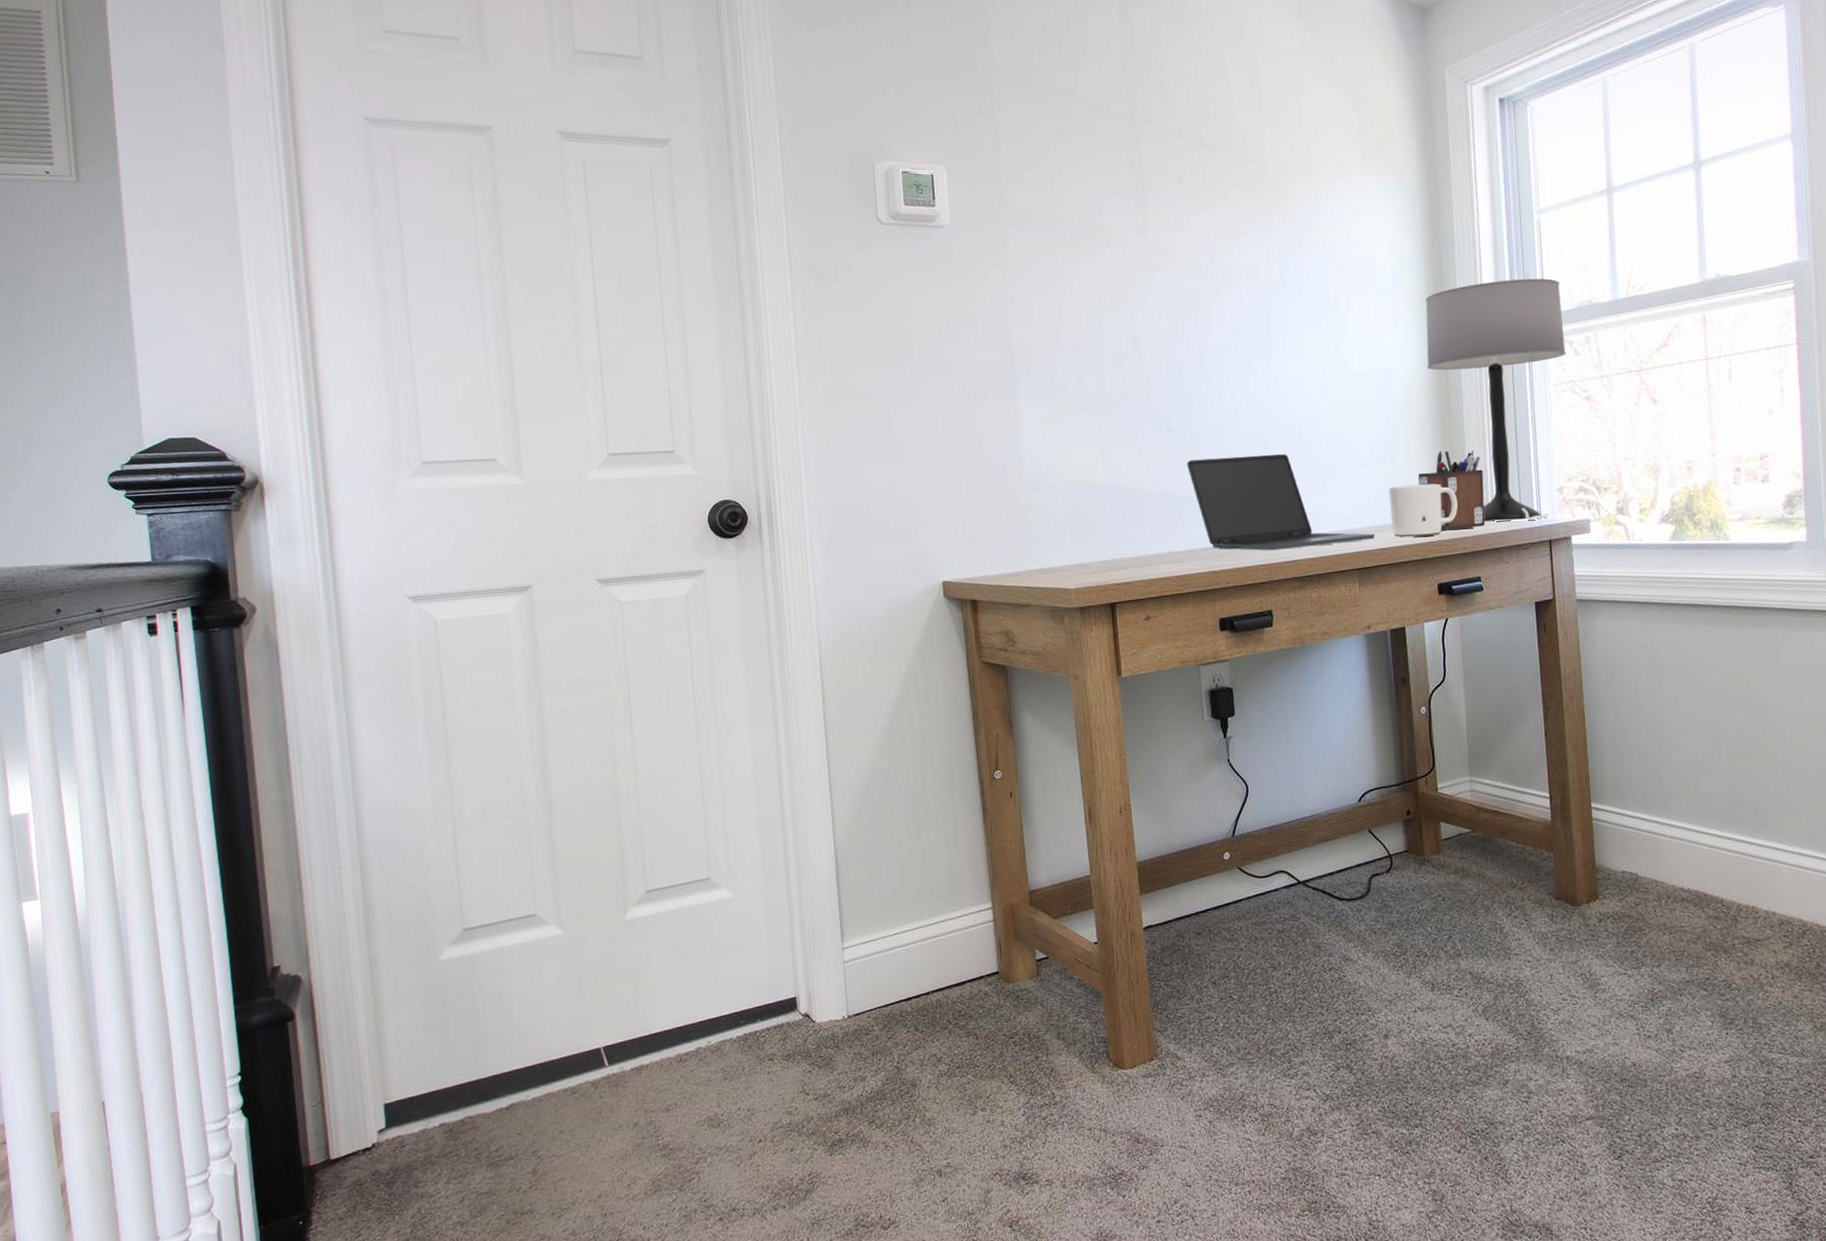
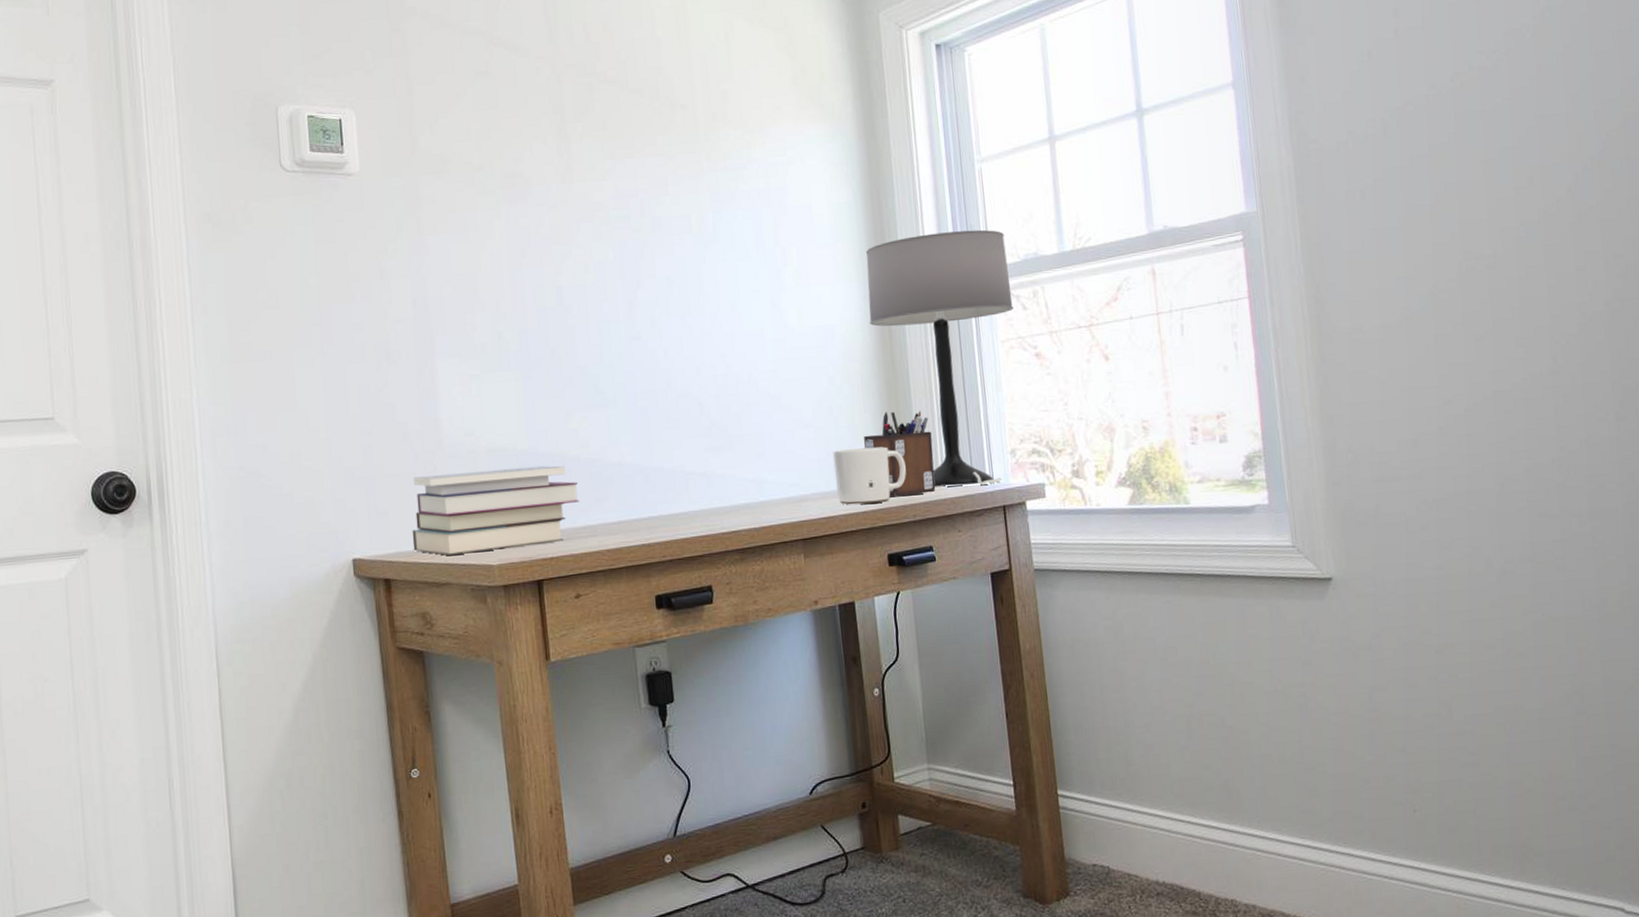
books: none [996,498,1150,579] -> present [412,465,579,556]
laptop: present [1187,454,1375,551] -> none [617,416,819,521]

